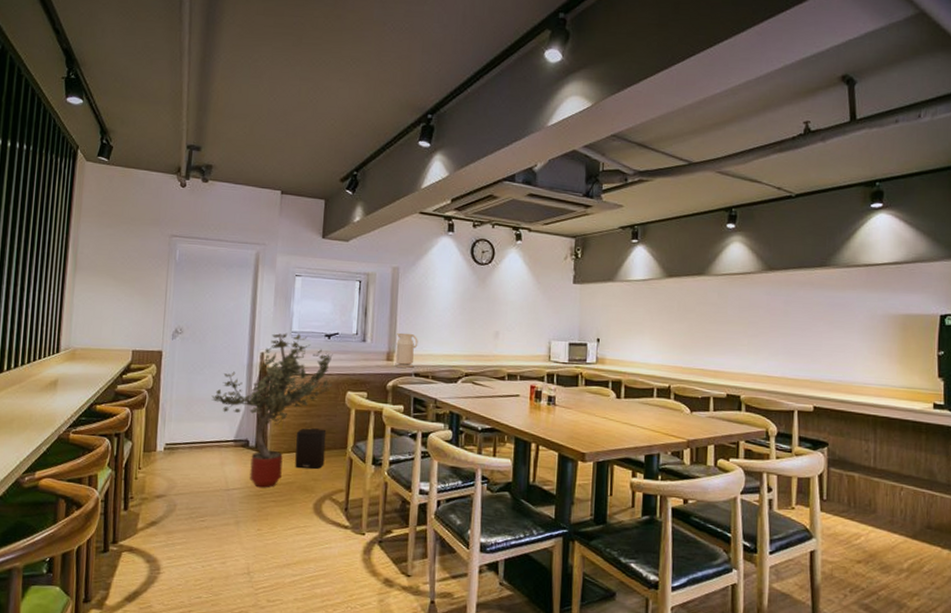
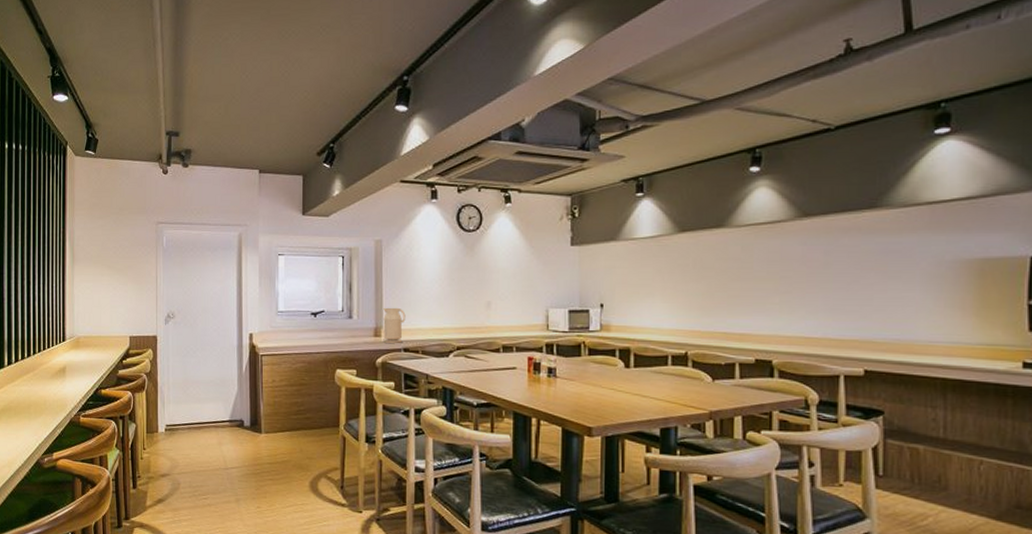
potted tree: present [211,333,333,488] -> none [205,313,321,467]
pedal bin: present [295,428,327,469] -> none [289,407,318,447]

